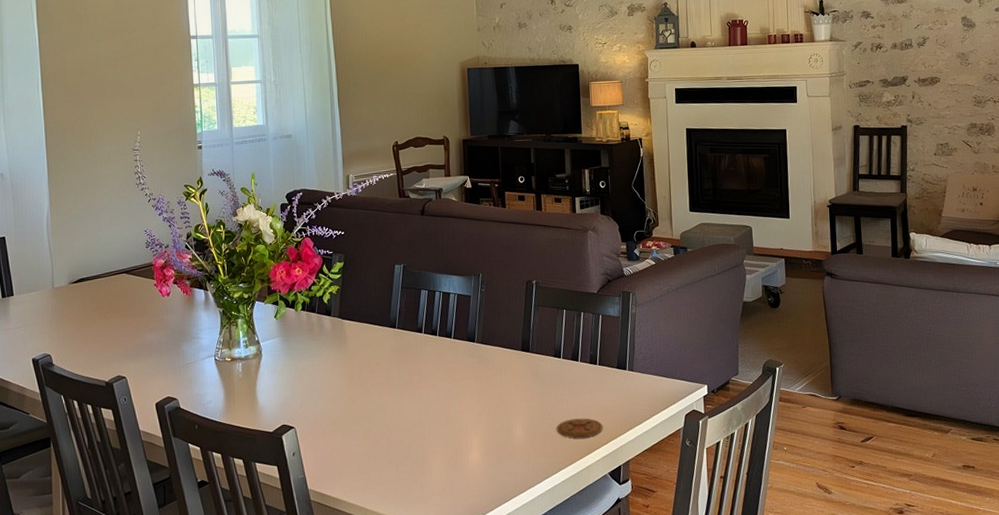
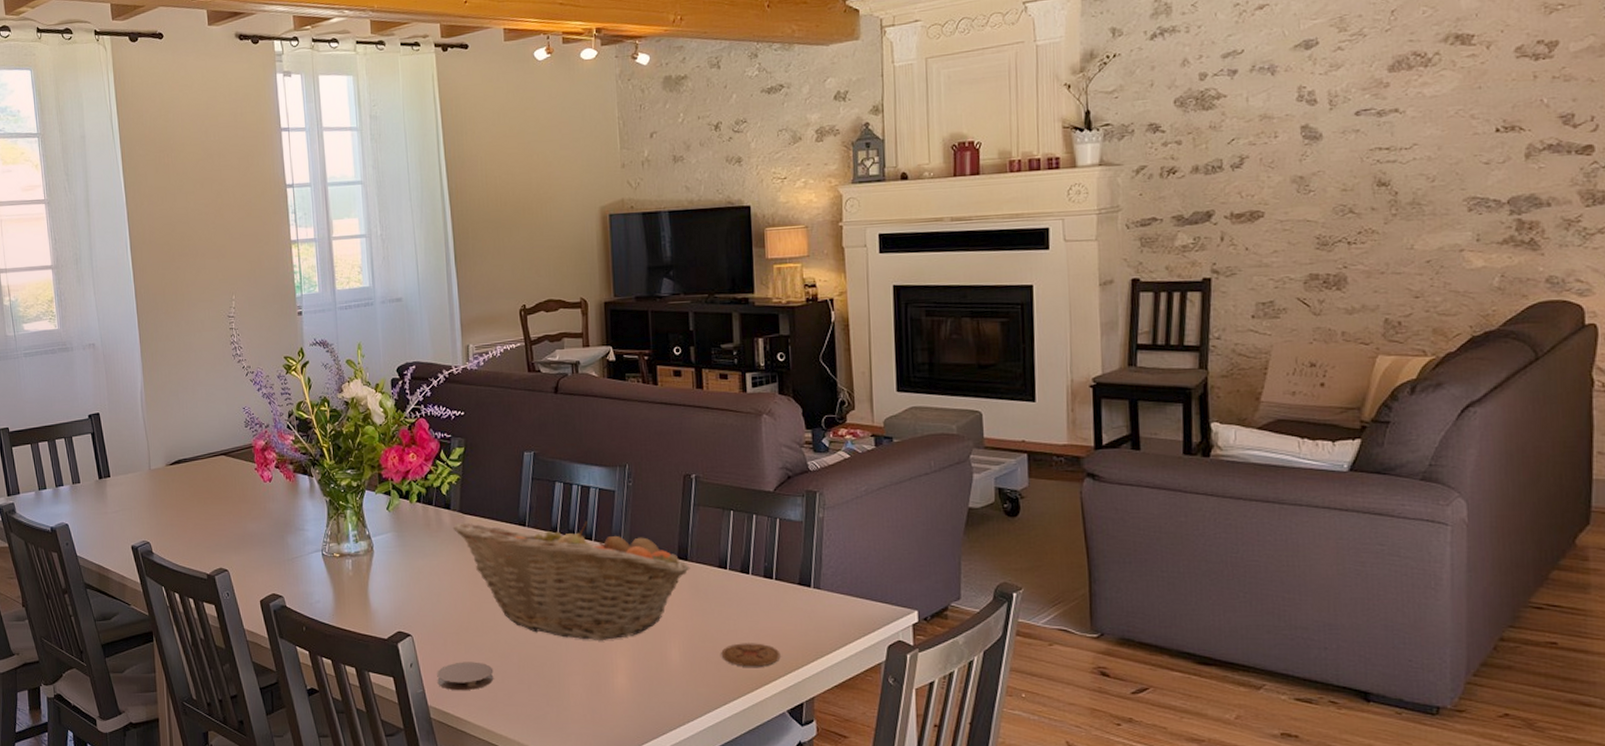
coaster: none [317,447,367,475] -> present [437,662,494,691]
fruit basket: none [333,321,532,423] -> present [453,520,690,640]

